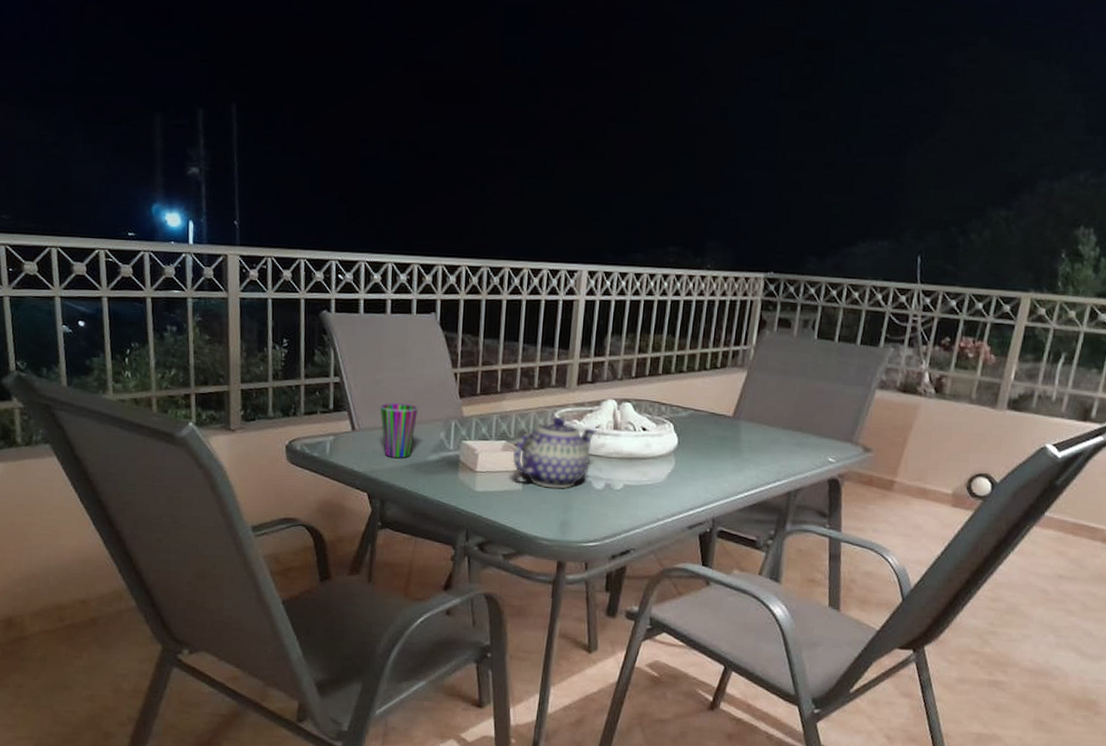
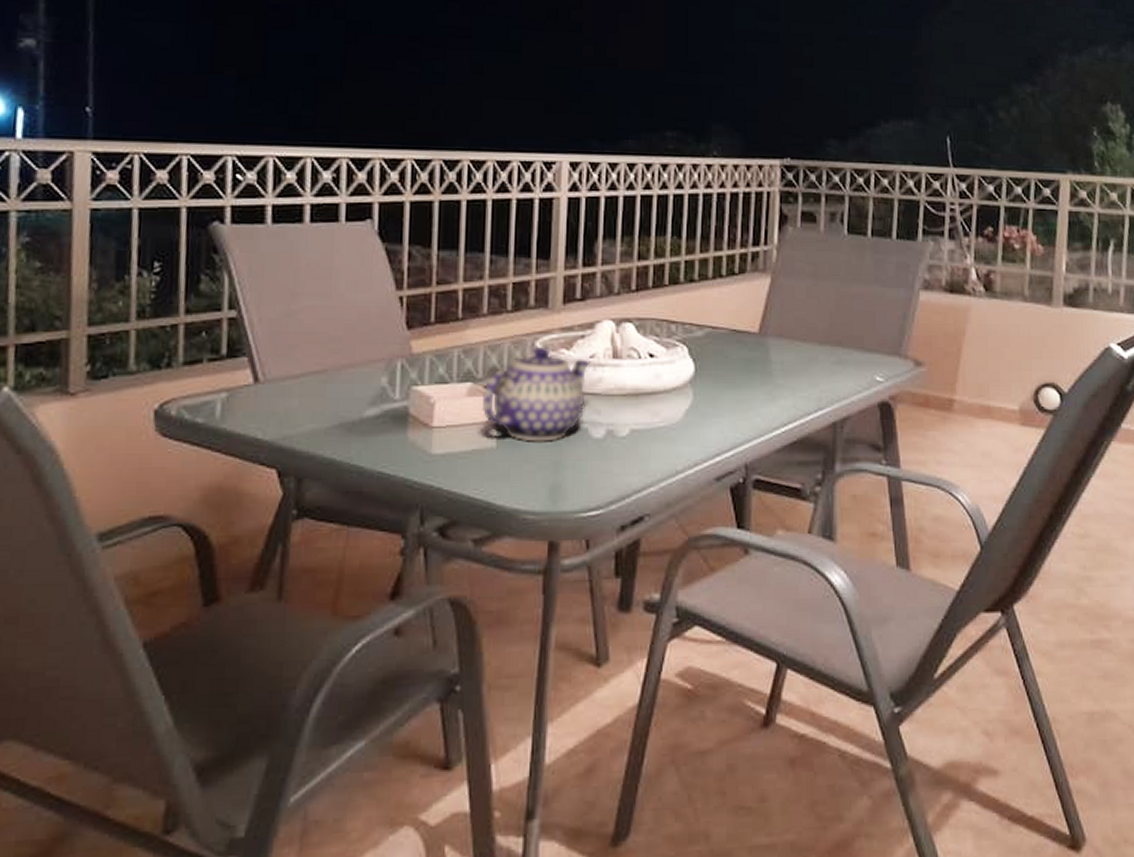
cup: present [380,403,418,459] -> none [294,340,349,418]

